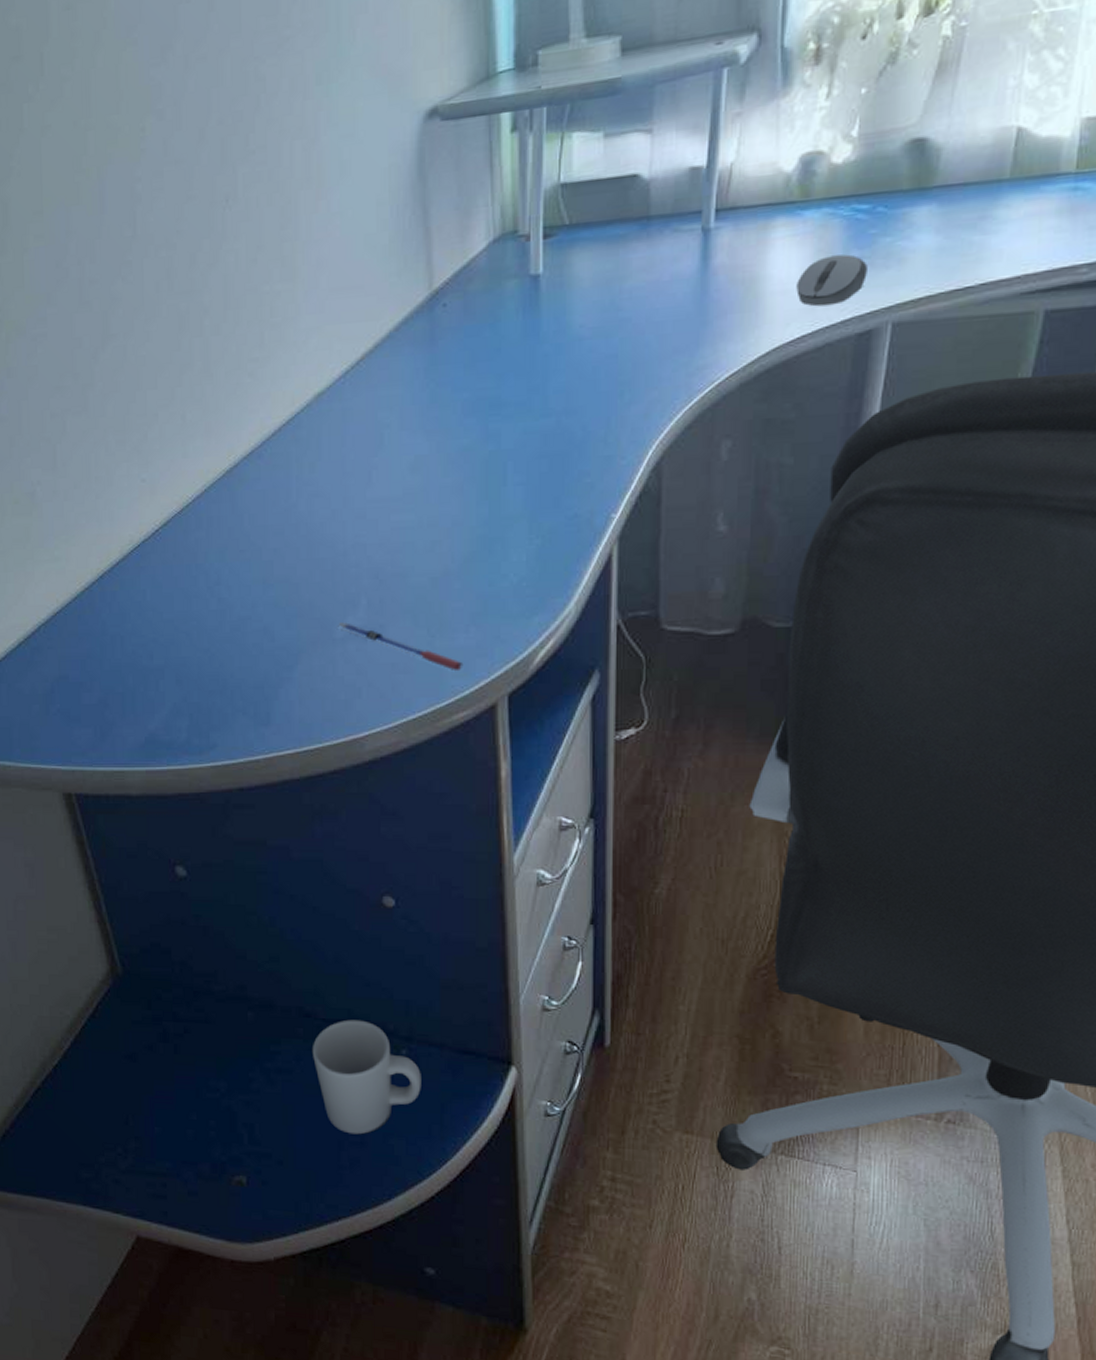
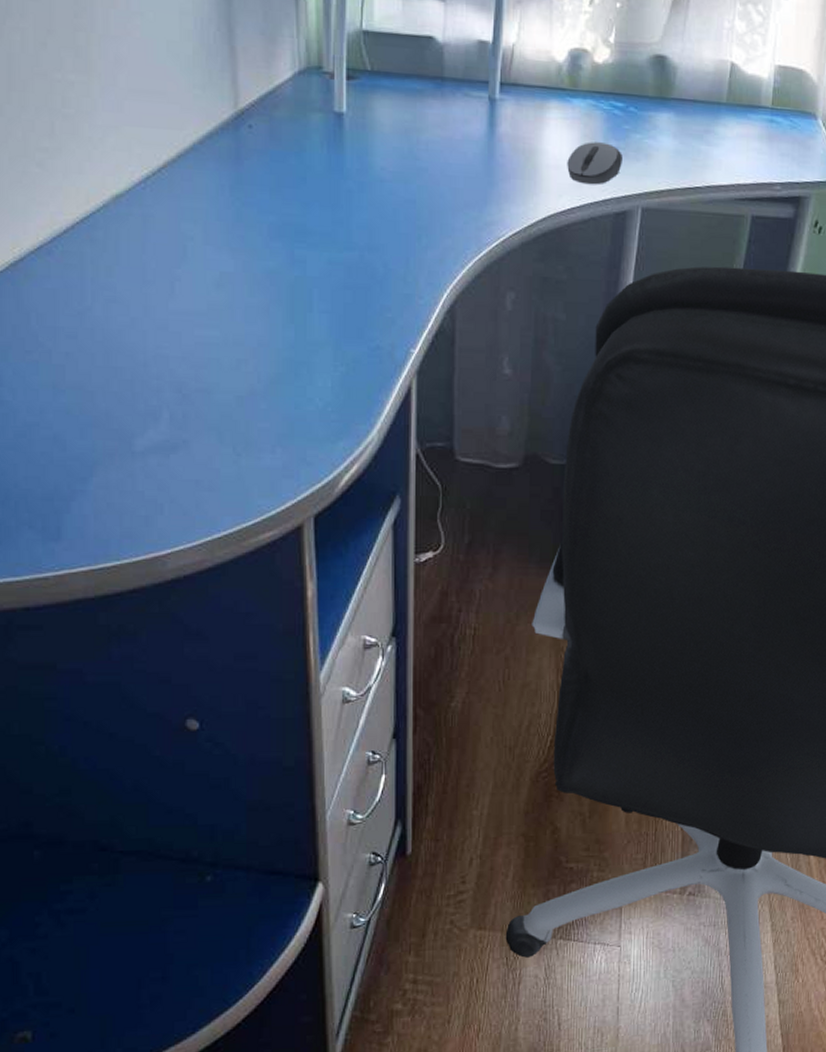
mug: present [312,1019,421,1135] -> none [108,849,227,970]
pen: present [338,622,464,672] -> none [138,435,270,491]

